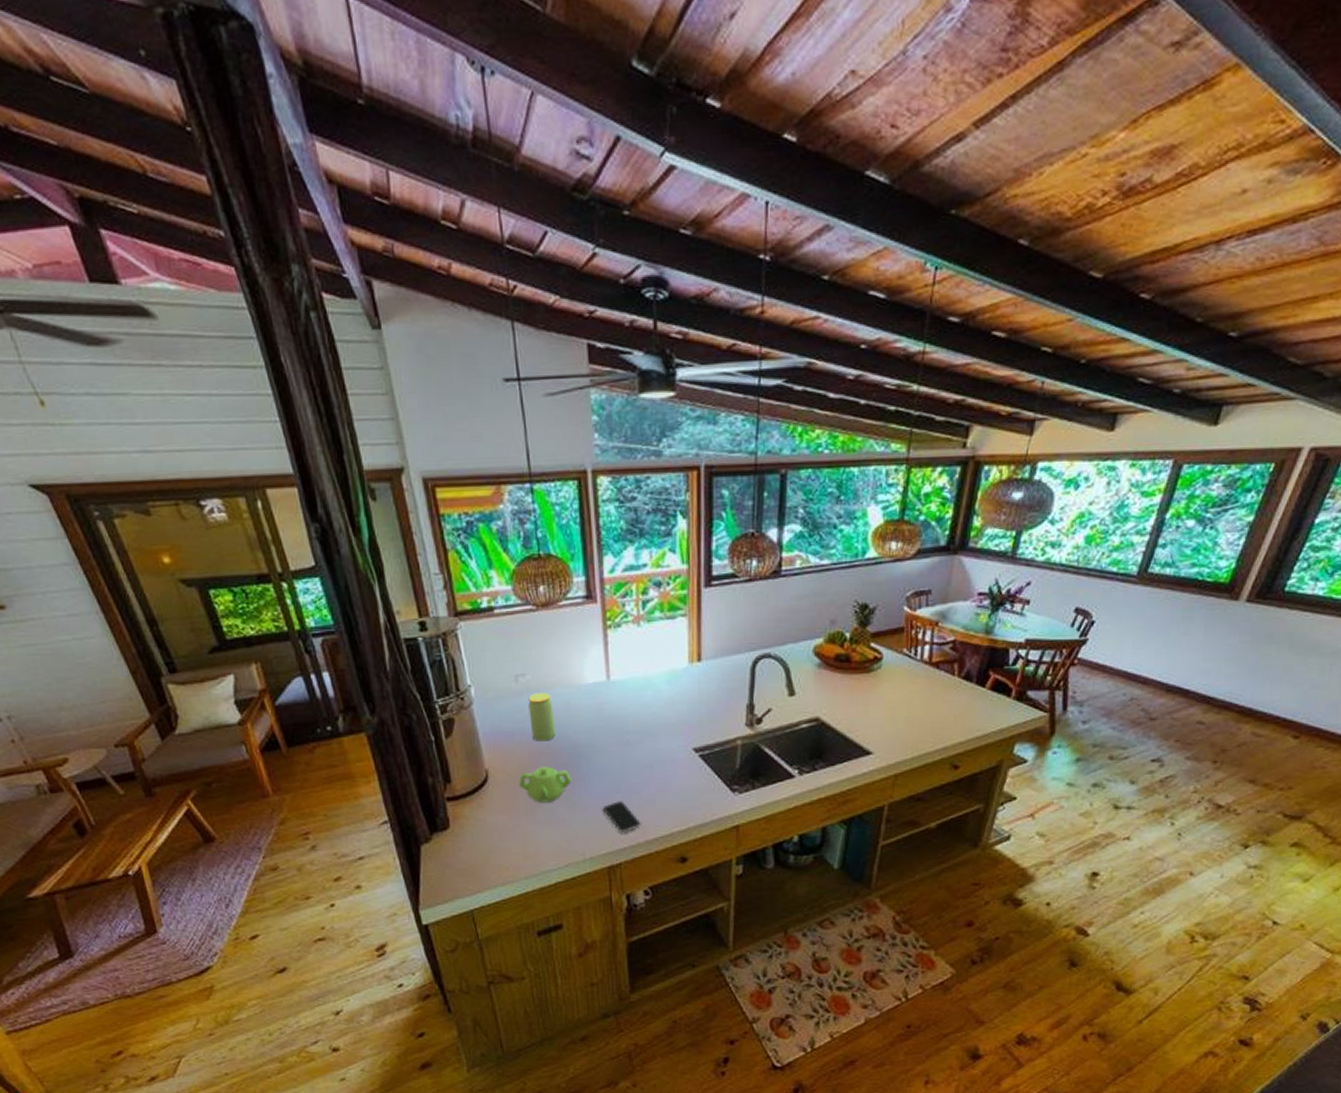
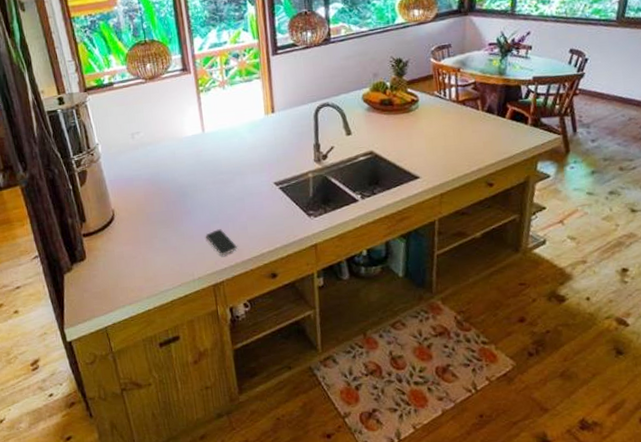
teapot: present [519,766,572,803] -> none [139,204,180,234]
jar: present [528,693,556,742] -> none [142,145,166,185]

